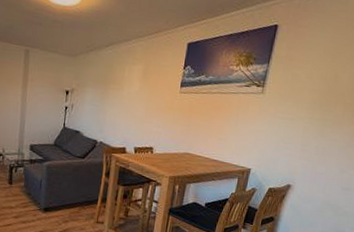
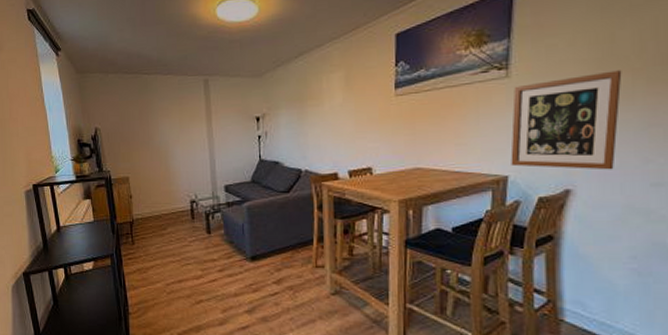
wall art: none [254,101,338,175] -> present [510,70,622,170]

